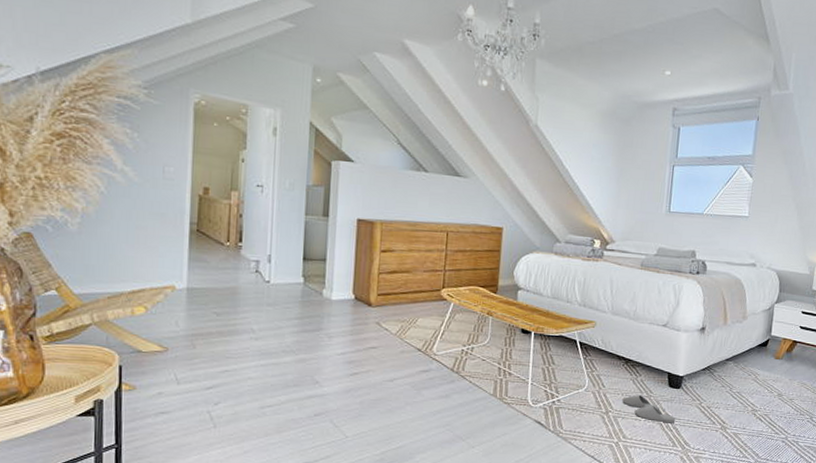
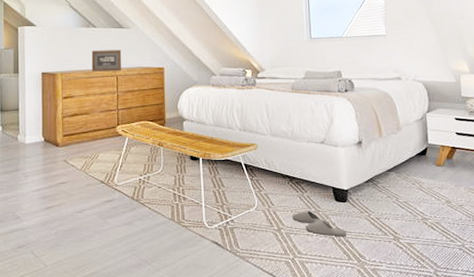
picture frame: none [418,199,456,227] -> present [91,50,122,72]

